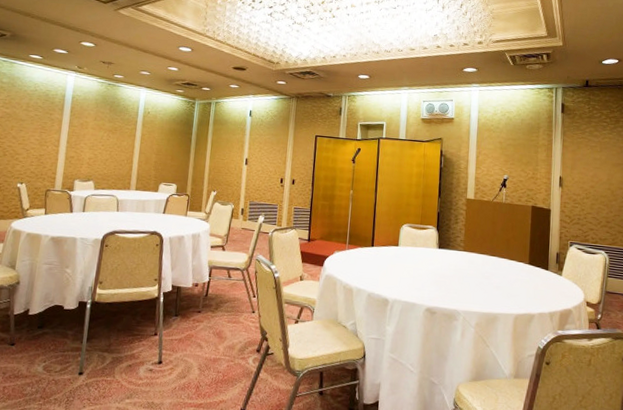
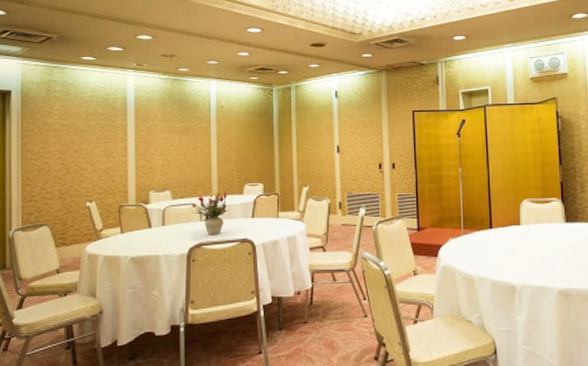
flower arrangement: none [110,186,144,226] -> present [191,190,228,235]

